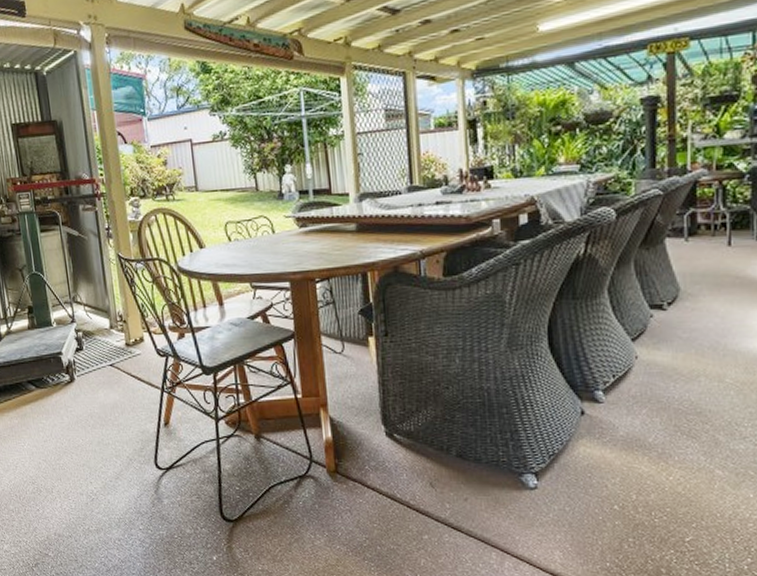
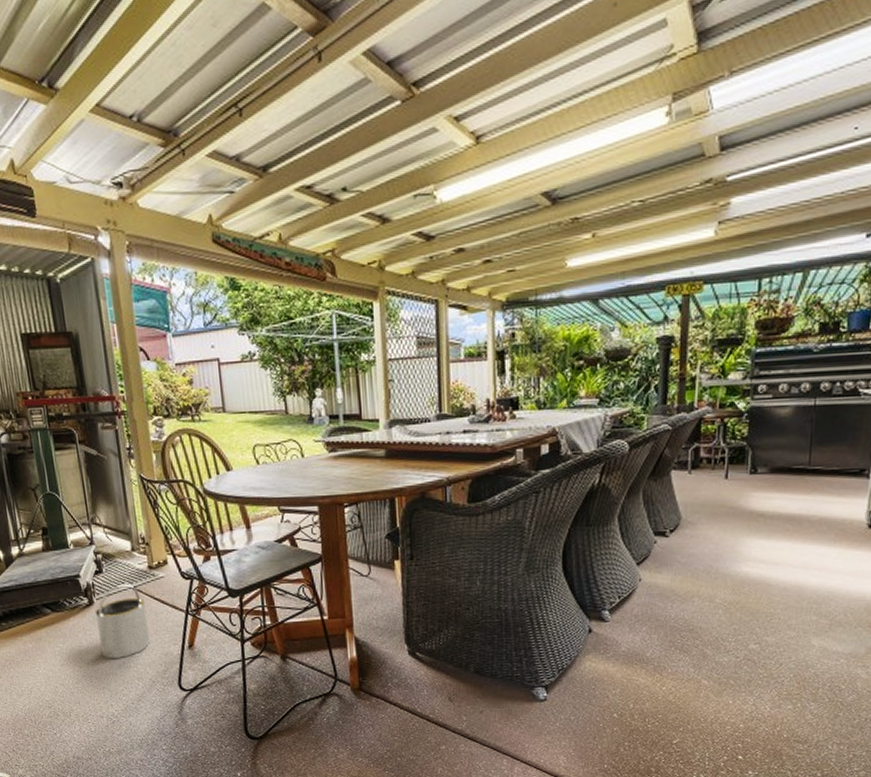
bucket: none [76,361,128,436] -> present [96,583,150,659]

